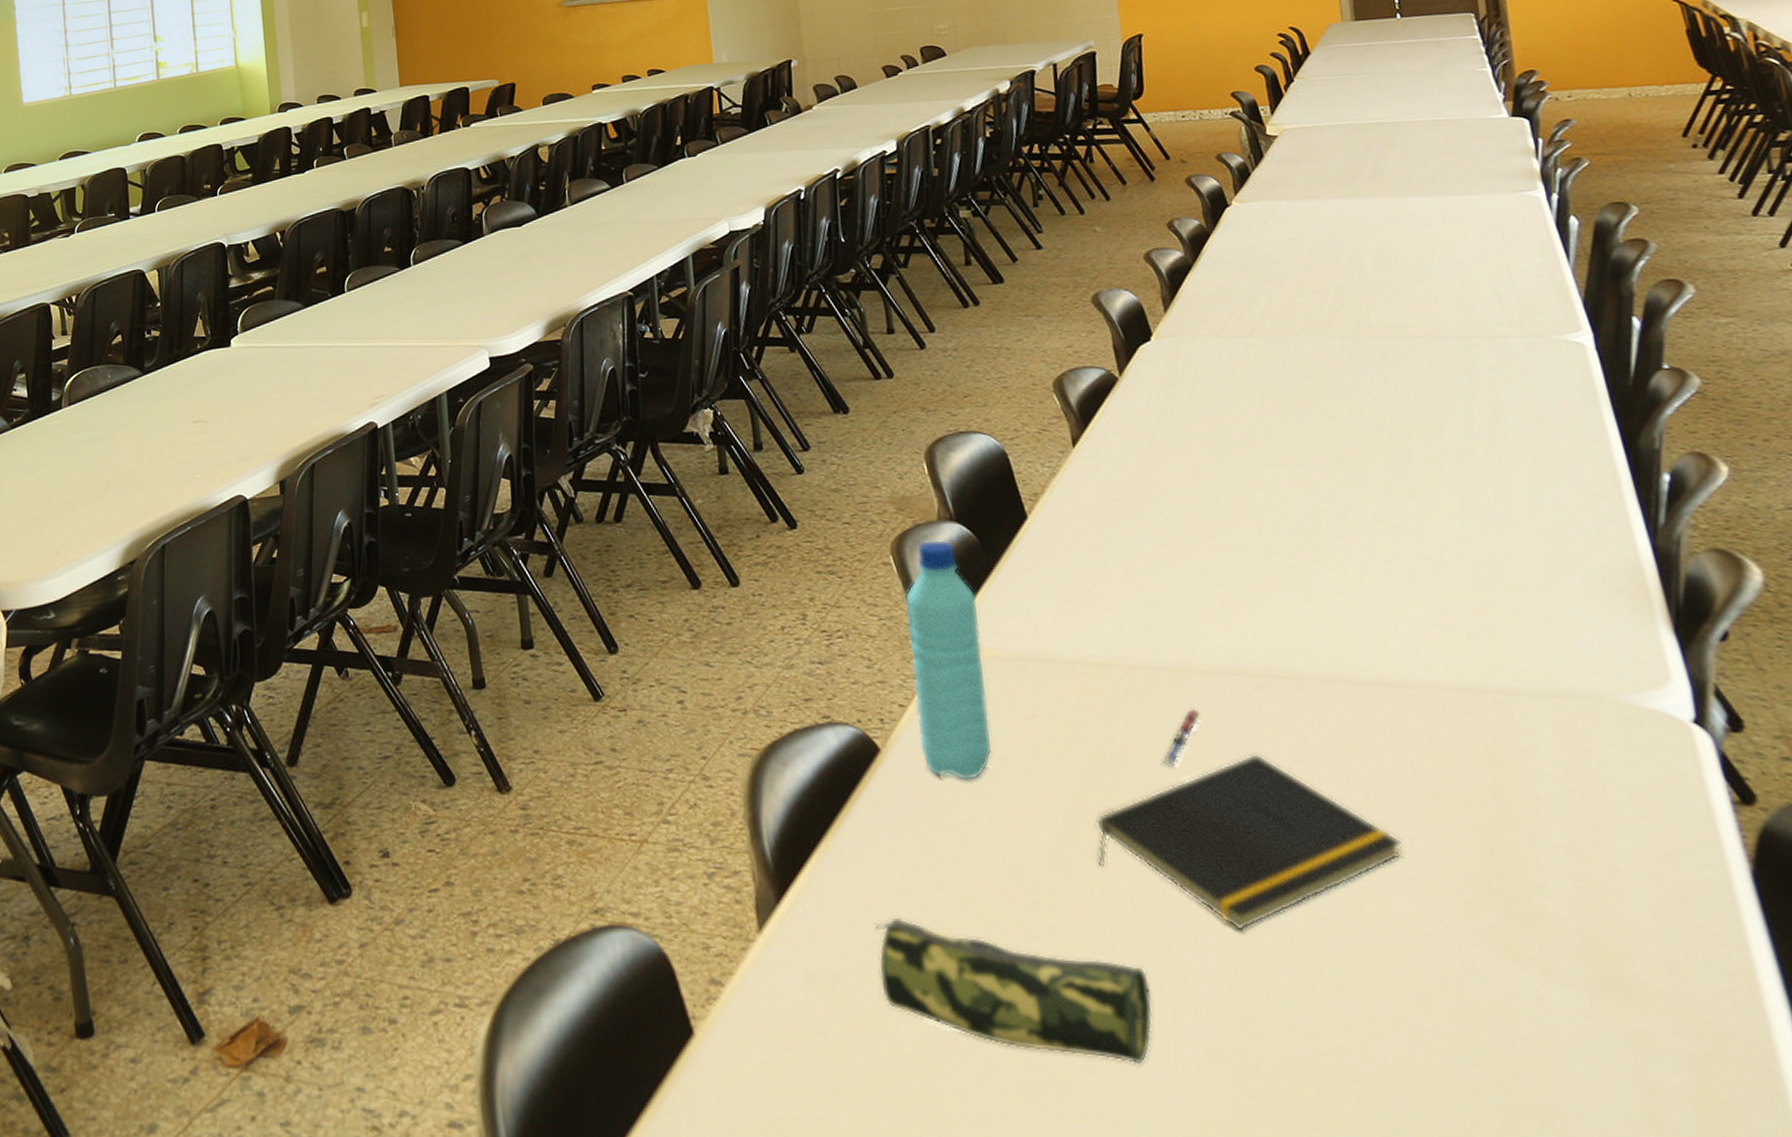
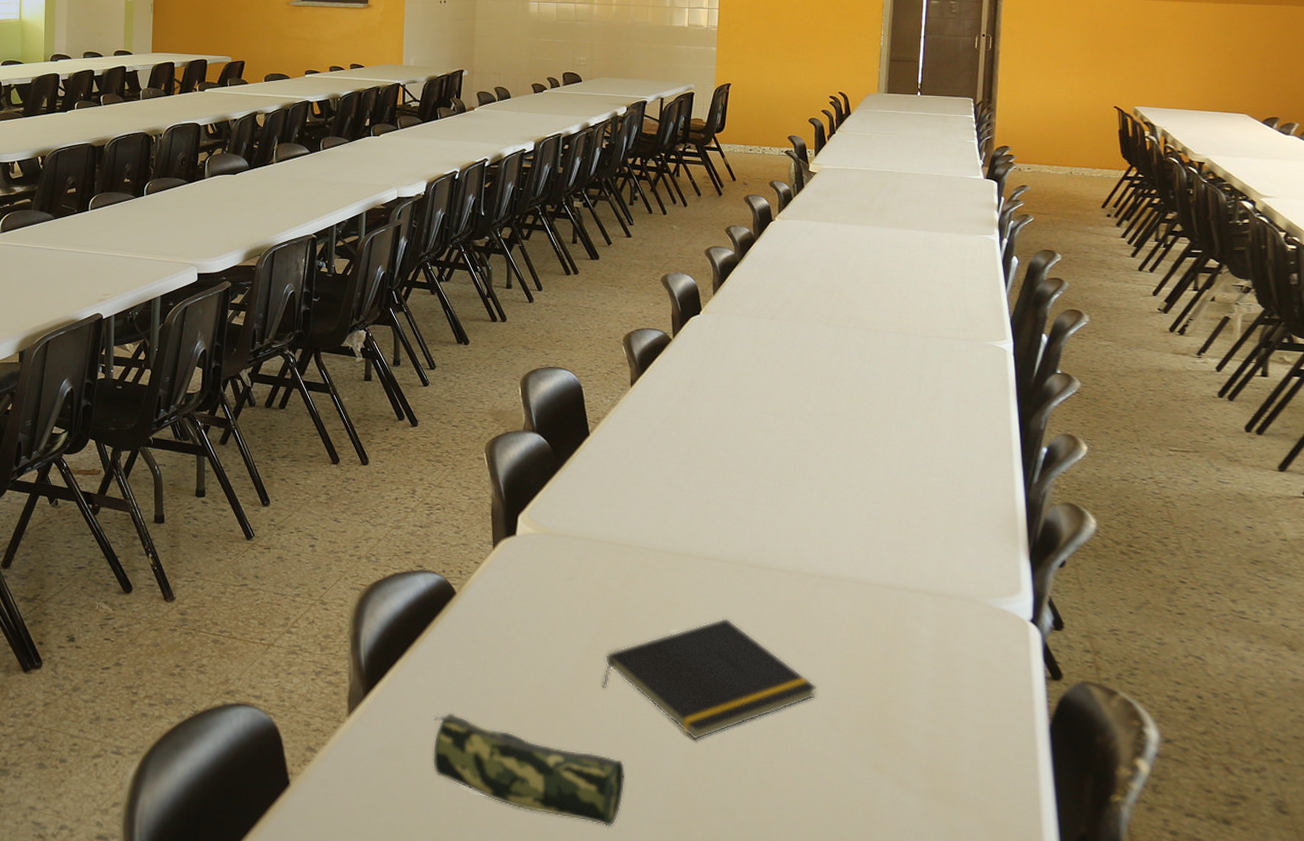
water bottle: present [905,540,993,780] -> none [486,445,543,620]
pen: present [1162,709,1200,767] -> none [659,583,692,623]

